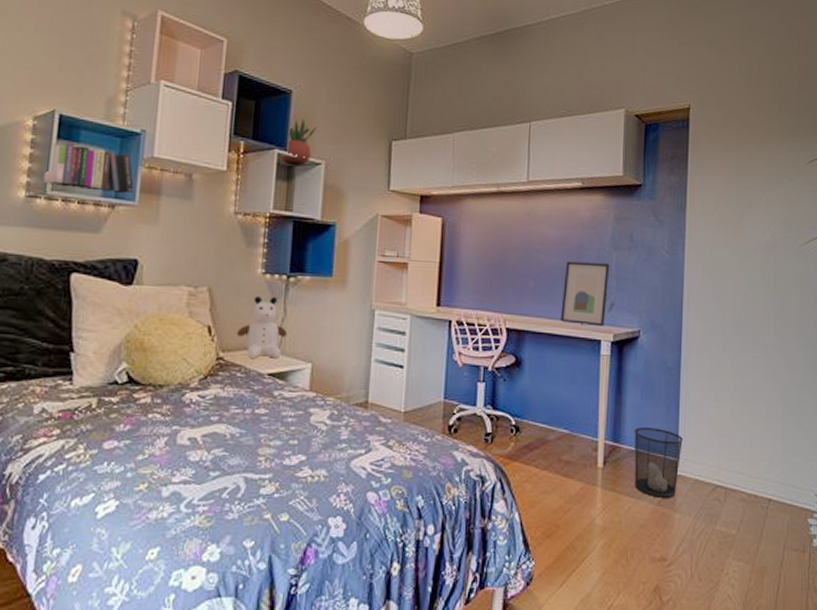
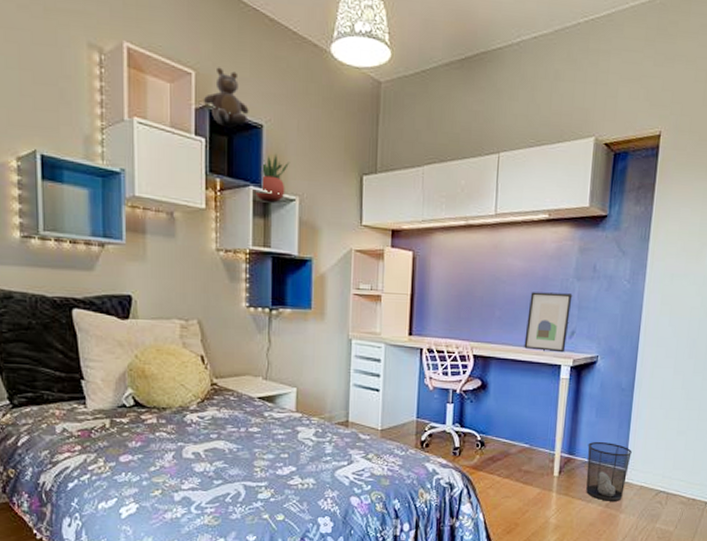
books: present [43,141,135,194] -> none [35,182,121,233]
teddy bear: none [233,35,279,93] -> present [203,67,249,128]
stuffed animal: present [236,296,288,359] -> none [227,328,273,385]

